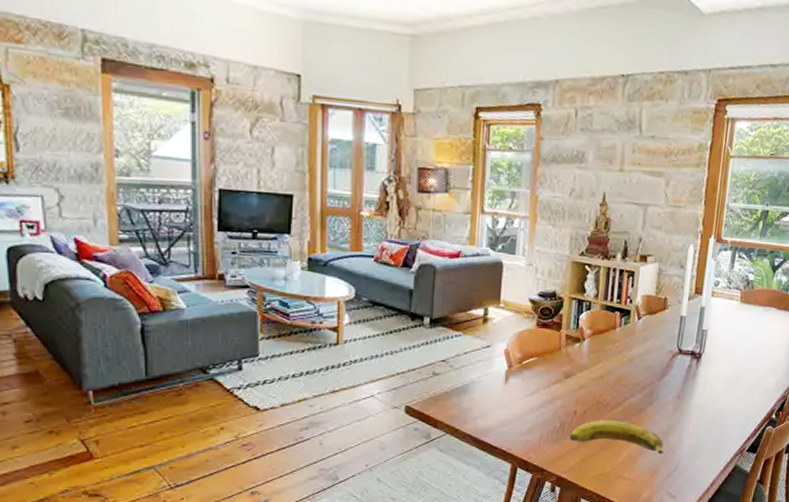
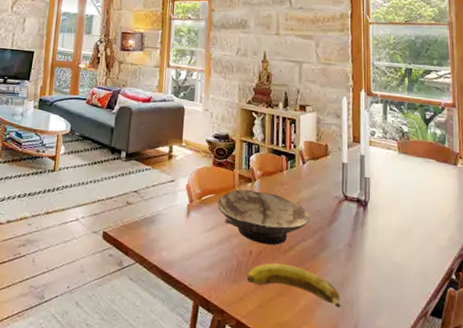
bowl: none [540,350,641,403] -> present [218,189,311,245]

